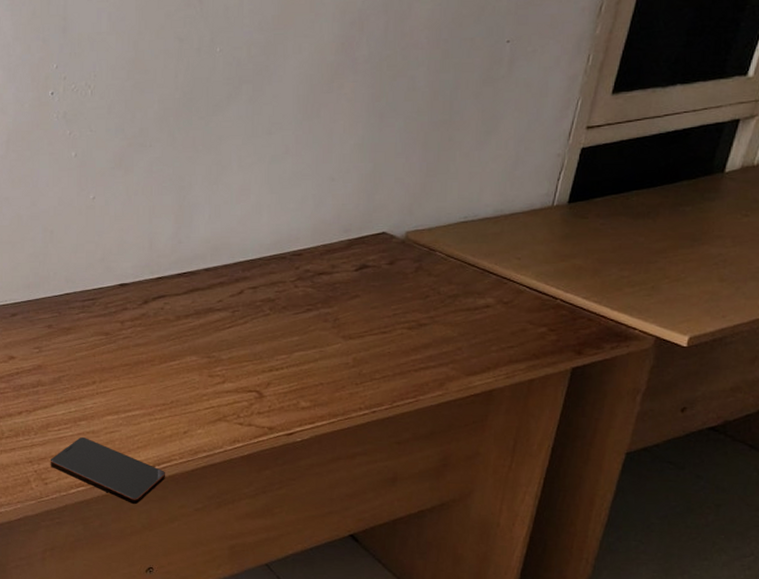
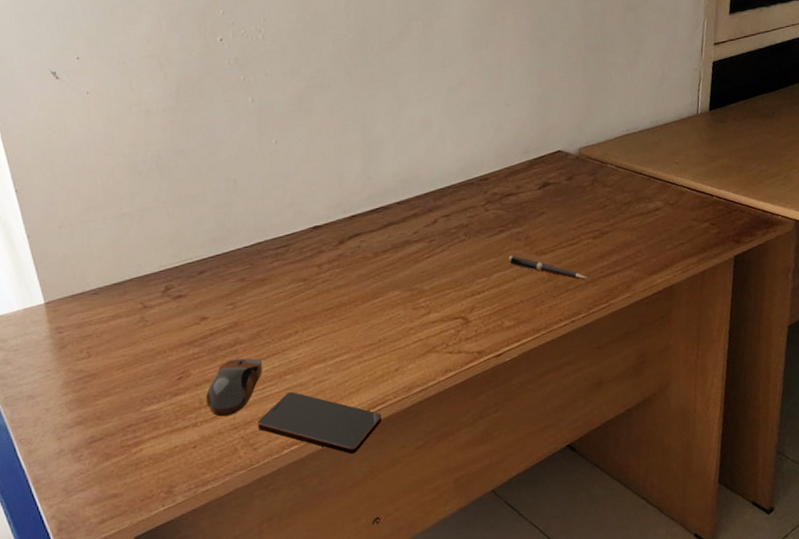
computer mouse: none [7,399,60,450] -> present [205,358,263,417]
pen: none [312,336,396,371] -> present [508,255,588,279]

